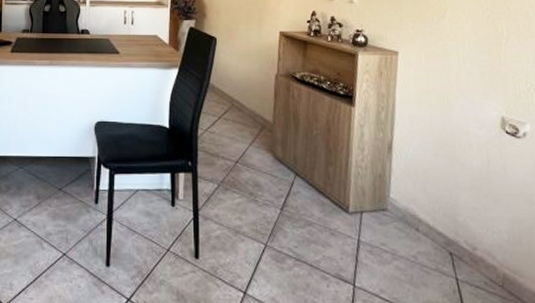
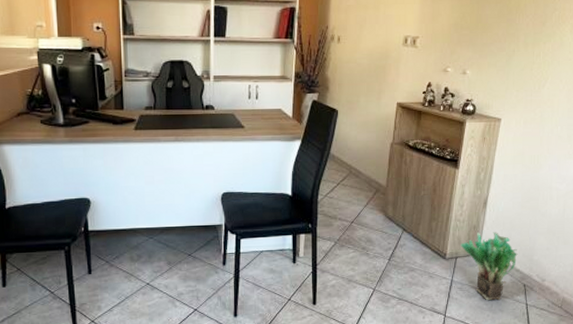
potted plant: none [365,183,437,271] -> present [460,232,518,301]

